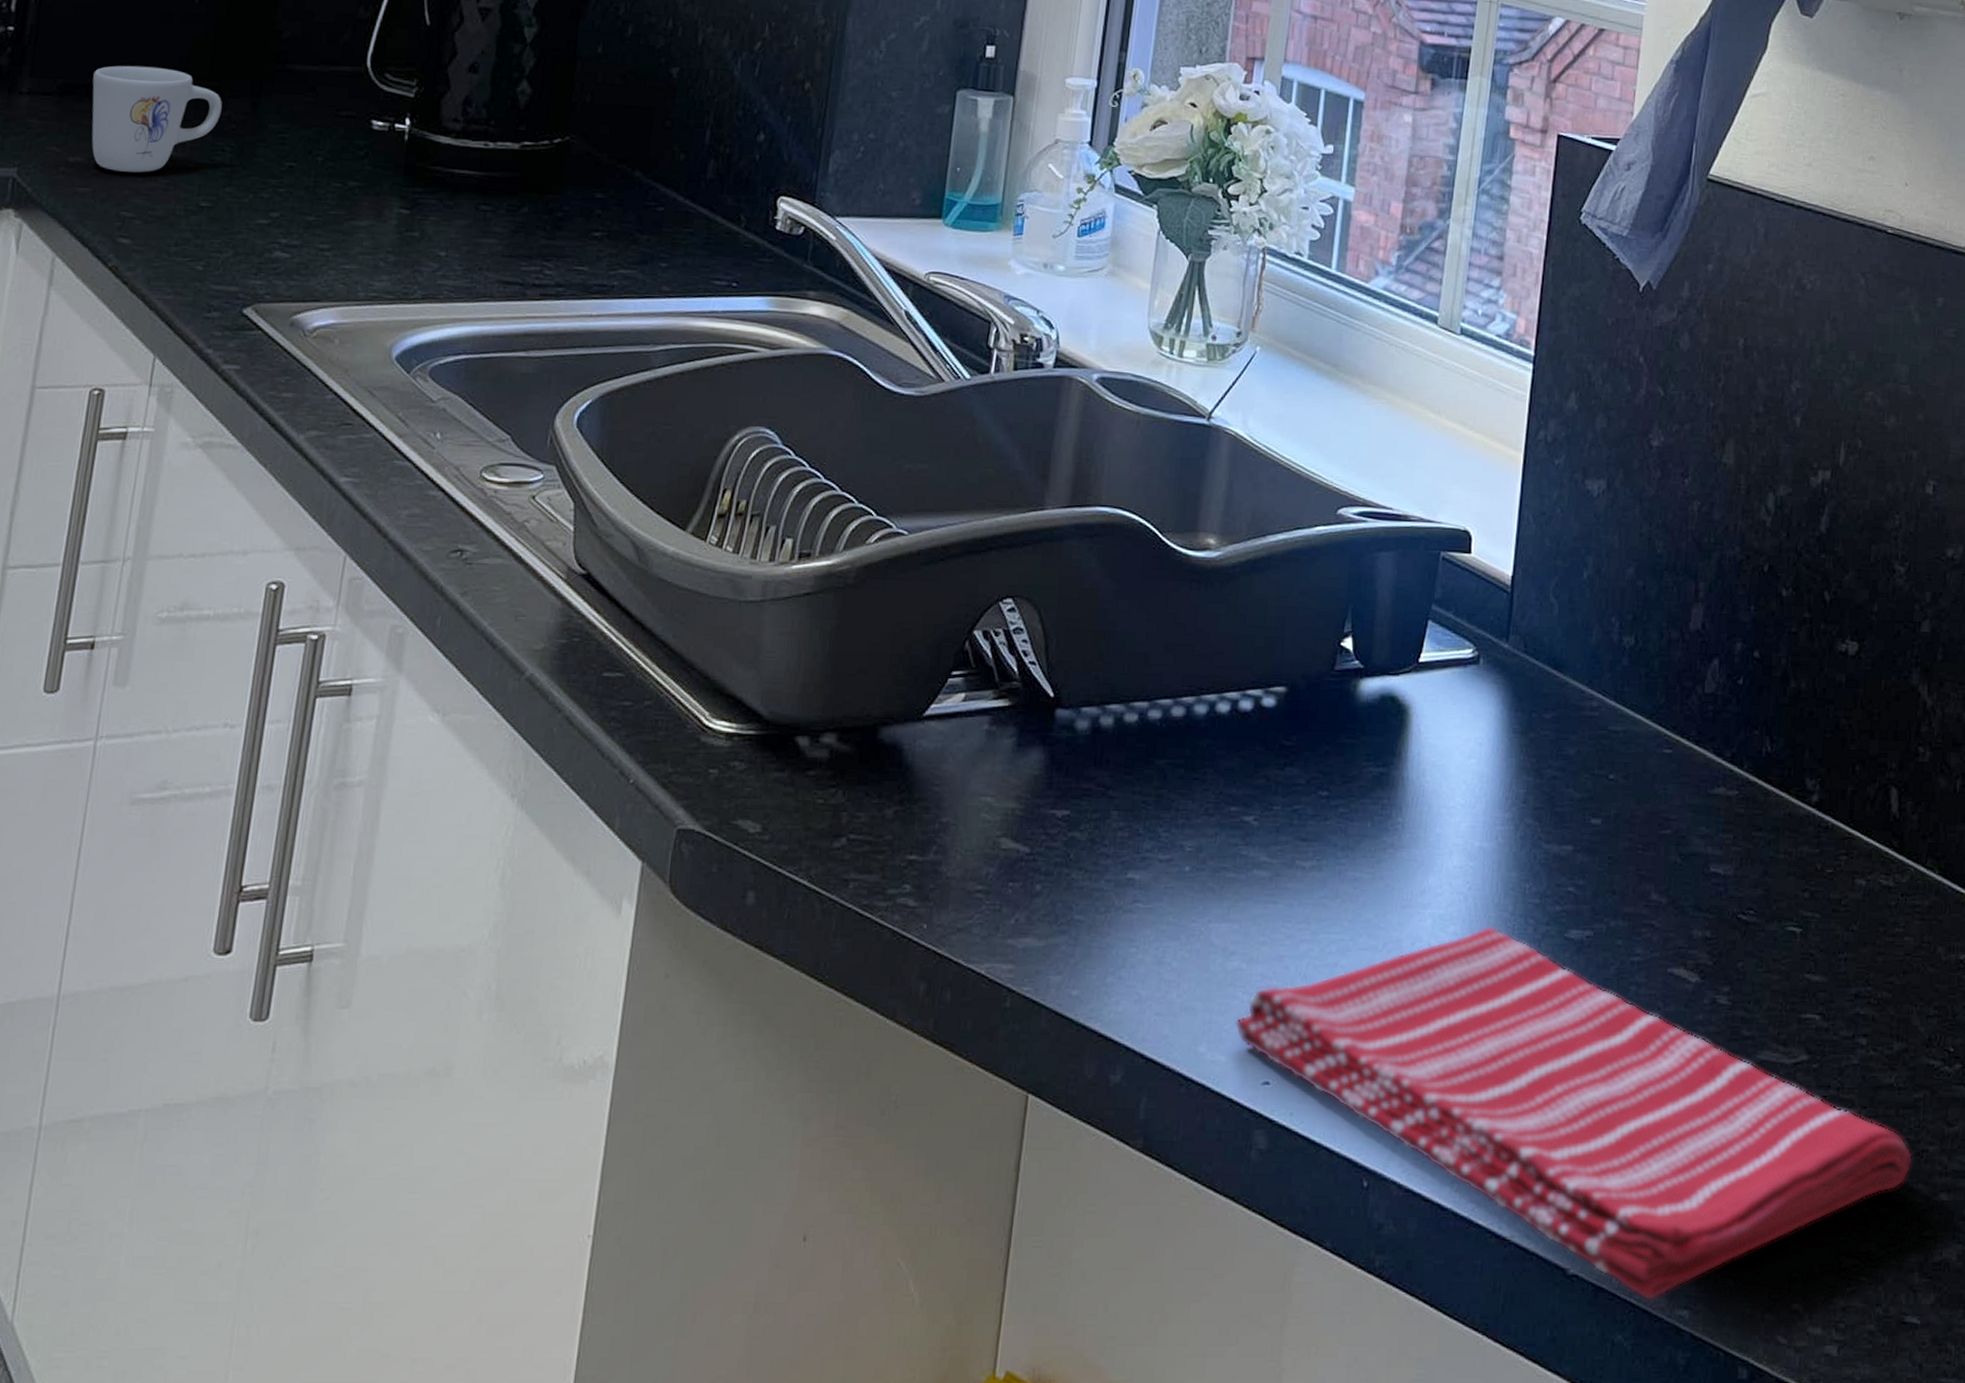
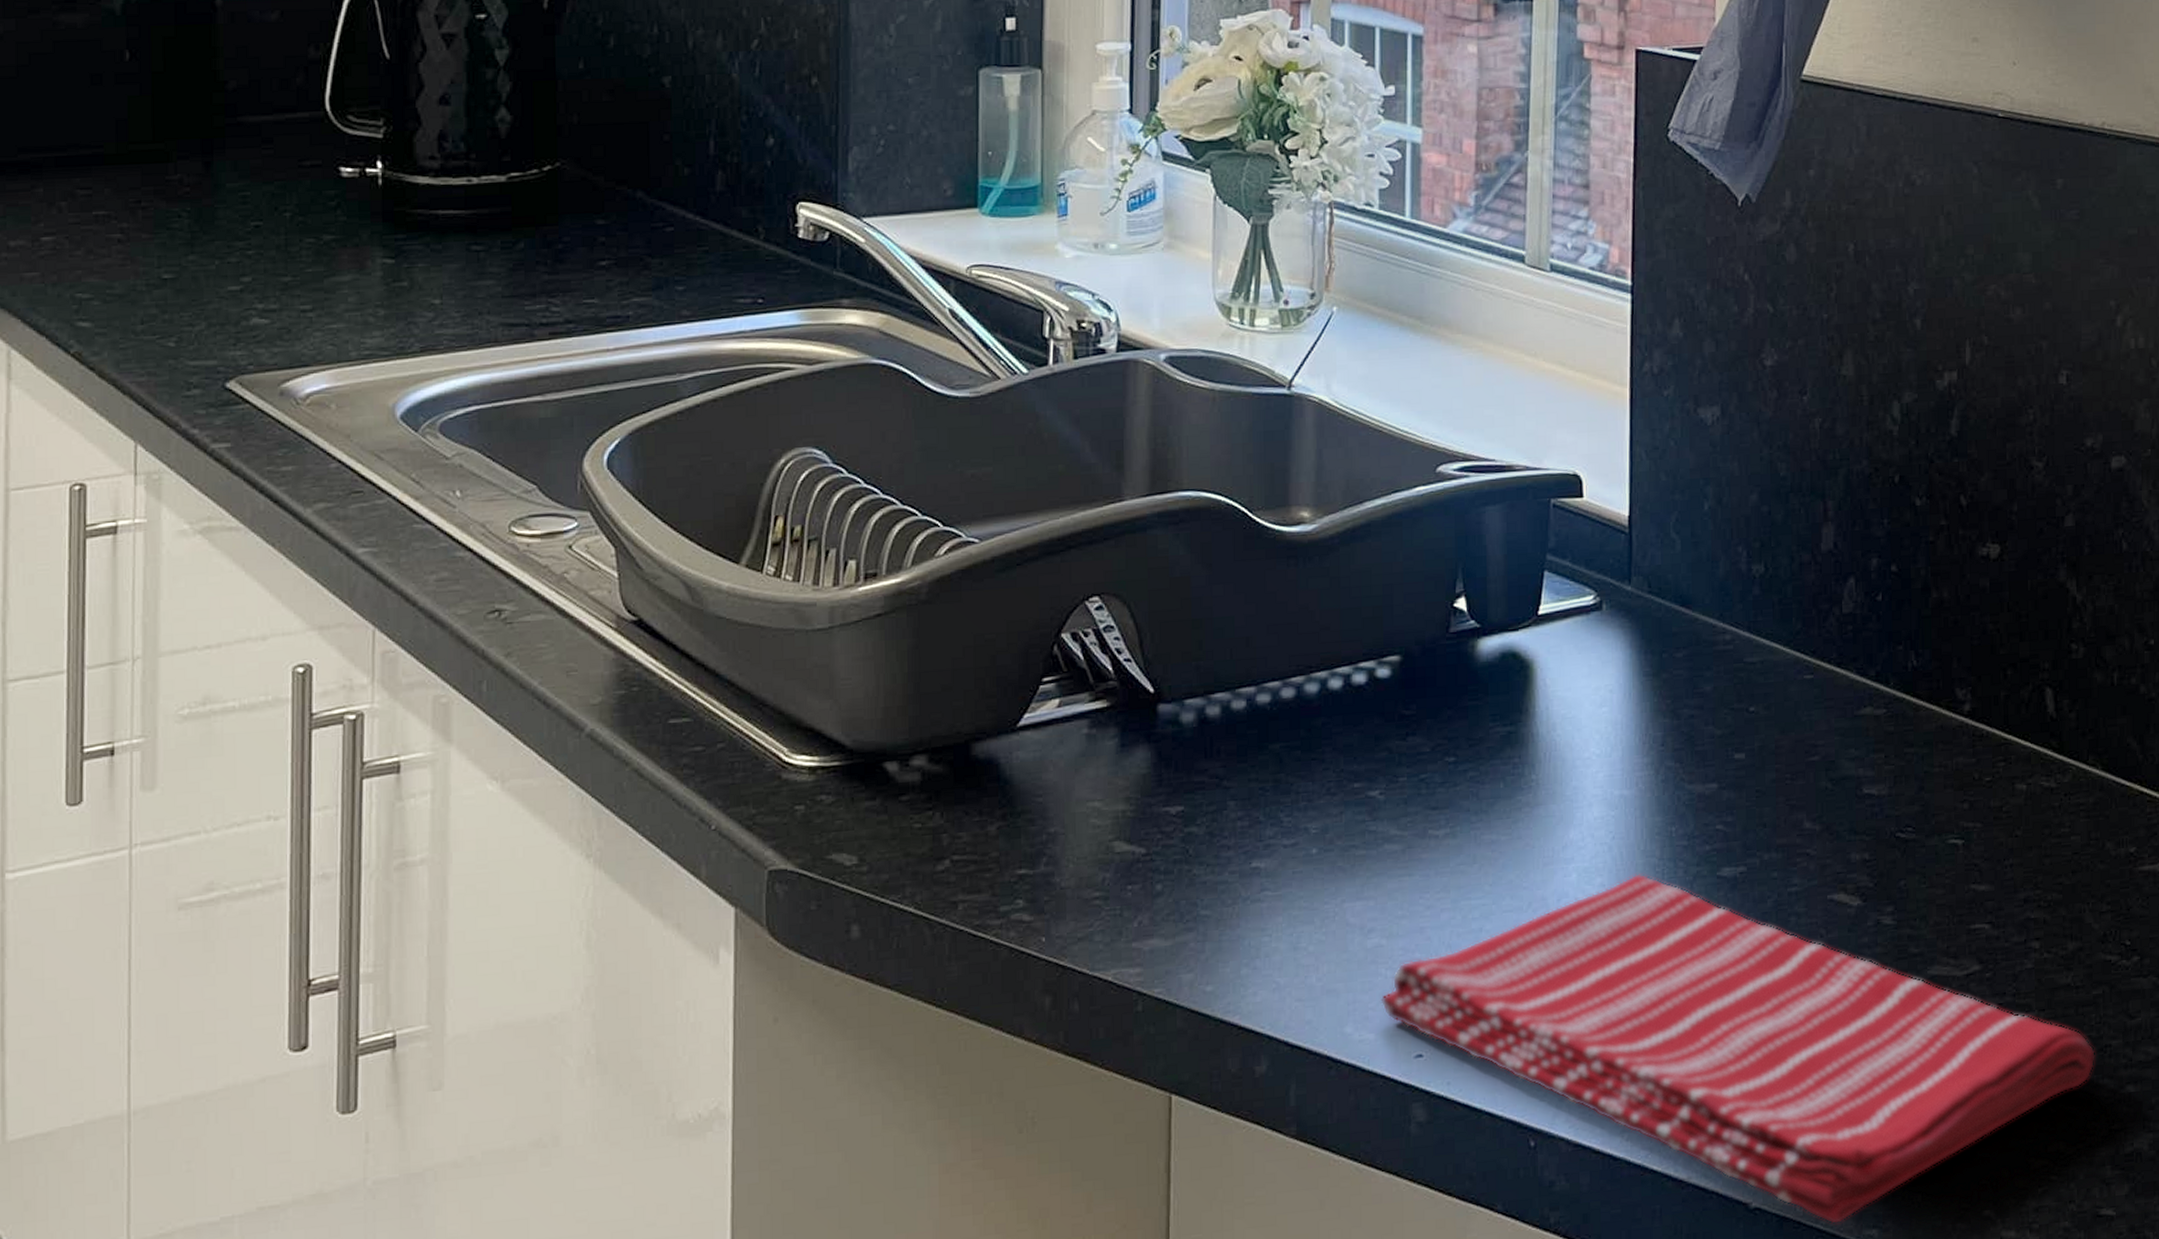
mug: present [91,65,222,173] -> none [24,134,171,251]

